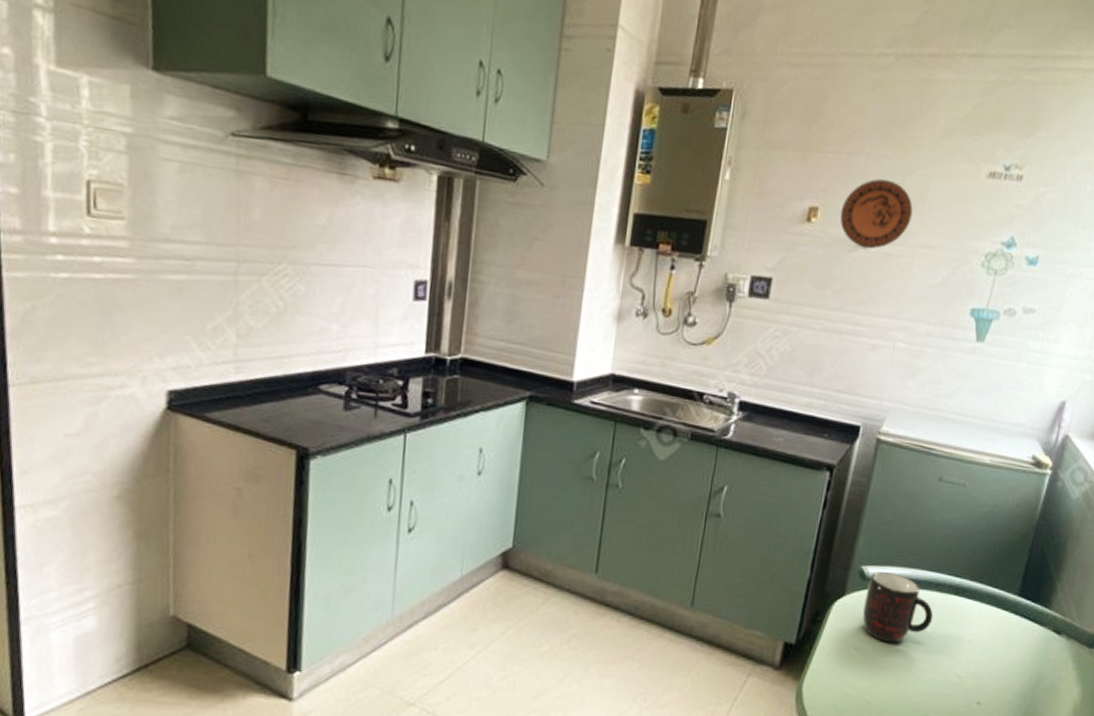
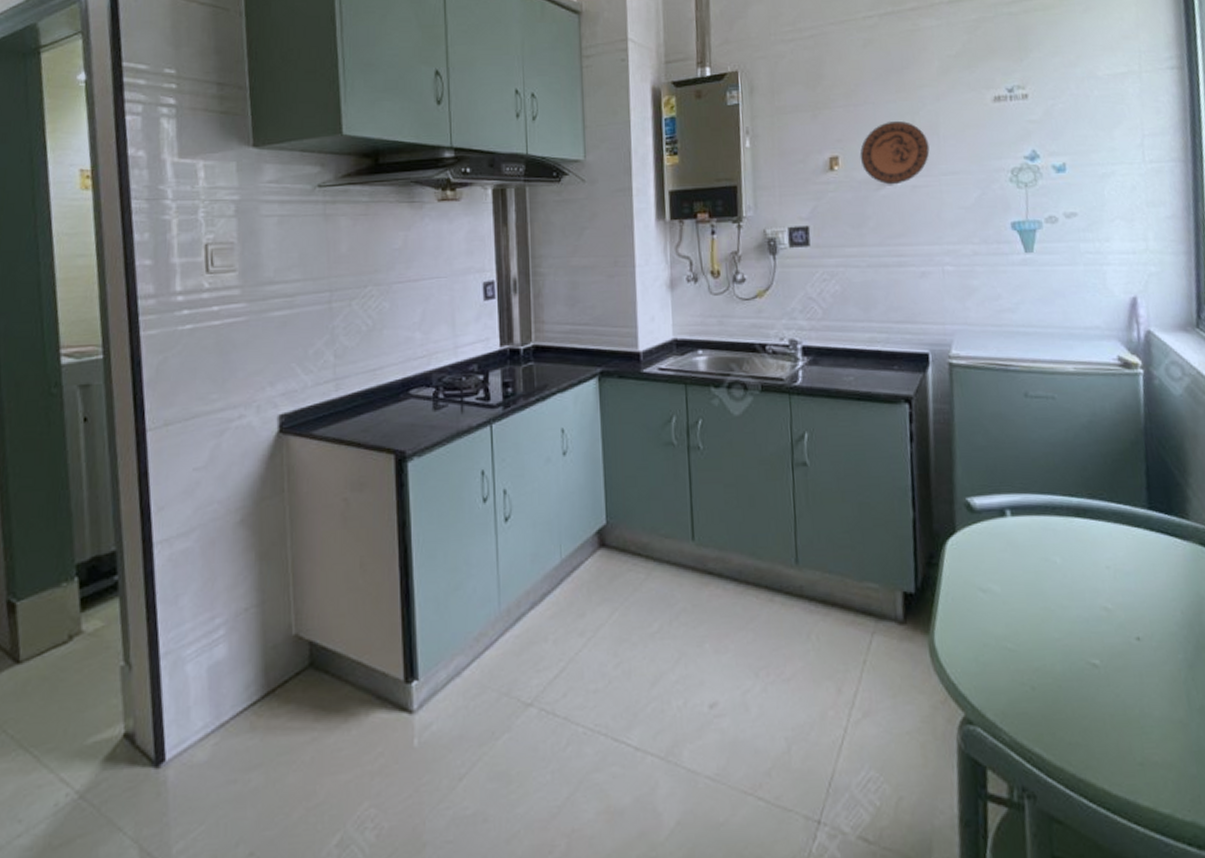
mug: present [862,572,934,644] -> none [977,501,1060,580]

